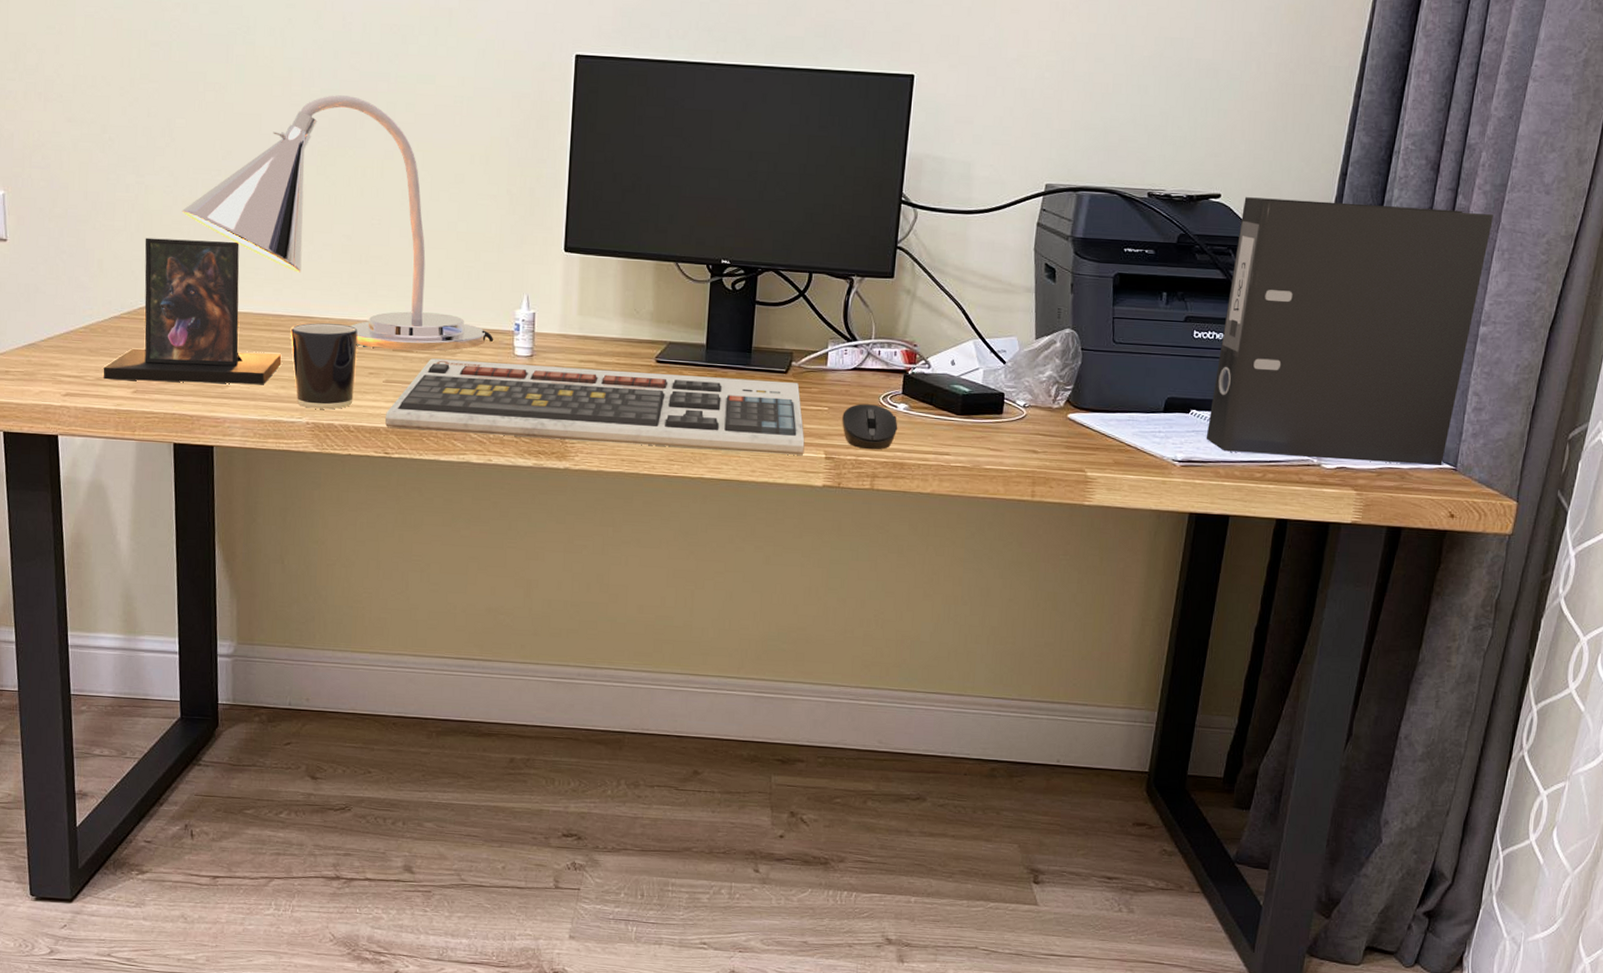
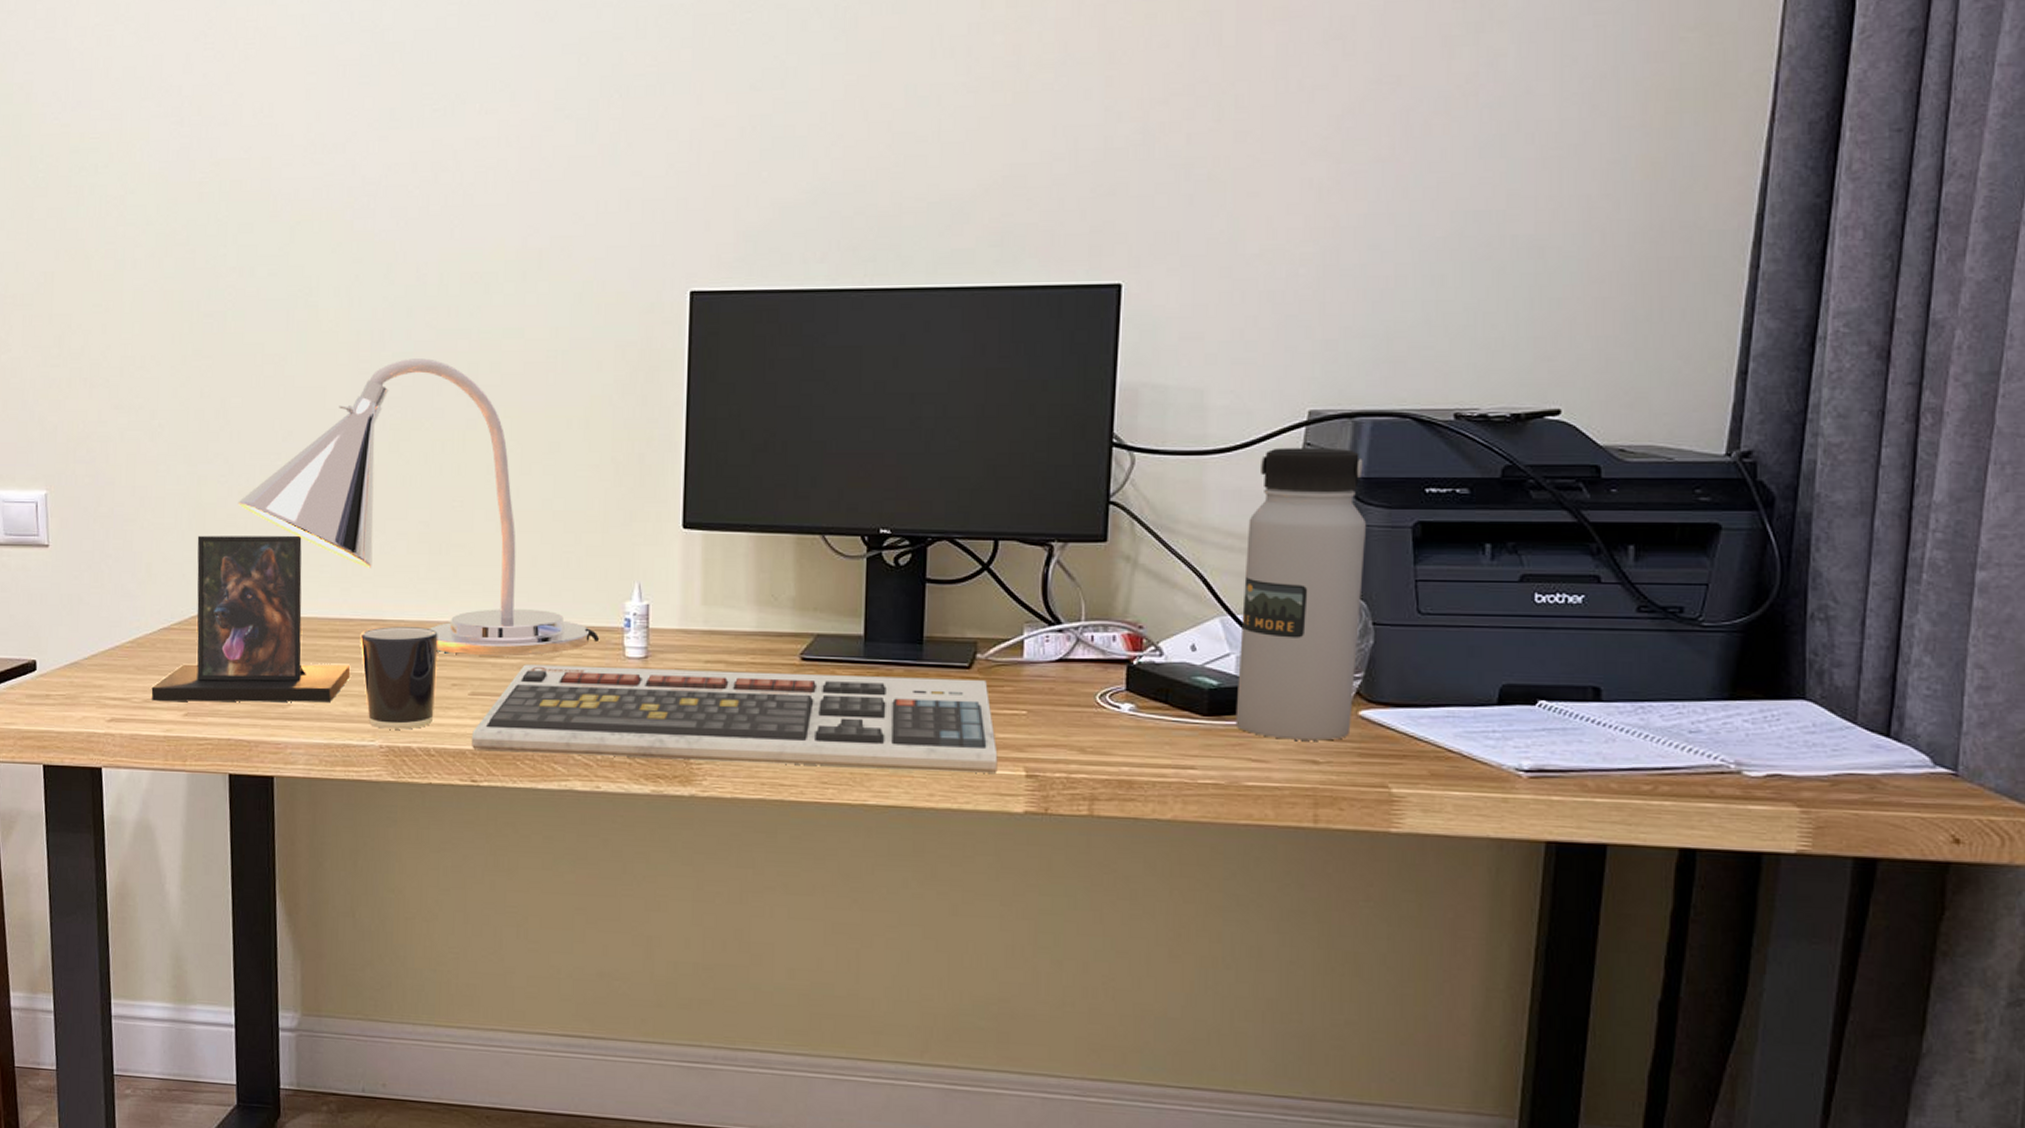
computer mouse: present [842,404,898,450] -> none [1046,705,1123,765]
water bottle: none [980,211,1082,436] -> present [1235,447,1367,741]
binder: present [1206,197,1493,465] -> none [1563,410,1982,769]

